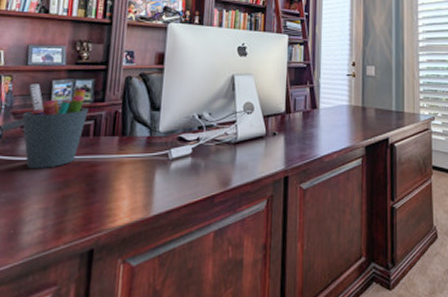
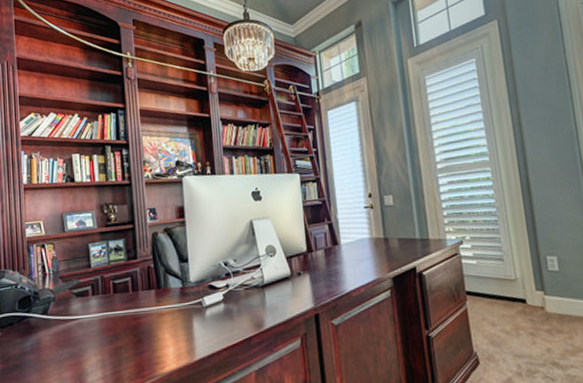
pen holder: present [22,84,89,168] -> none [68,248,125,326]

